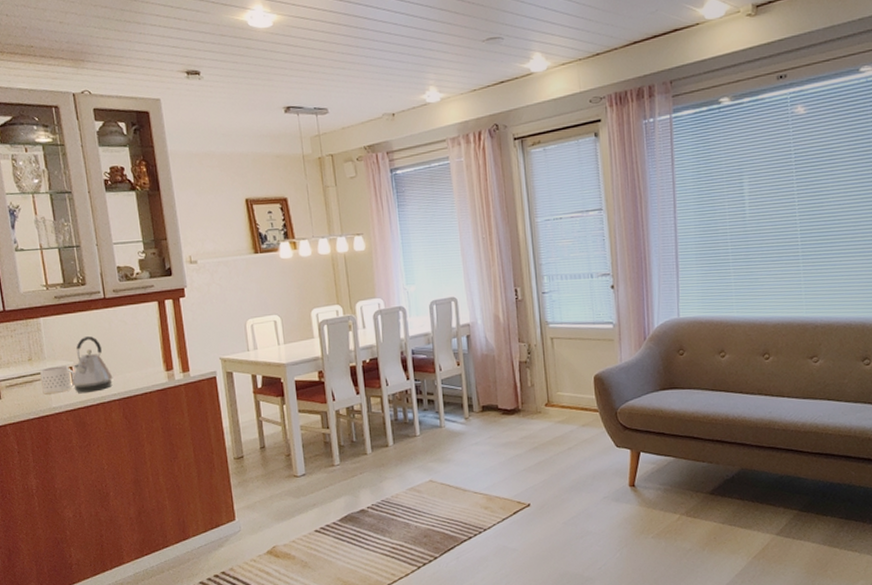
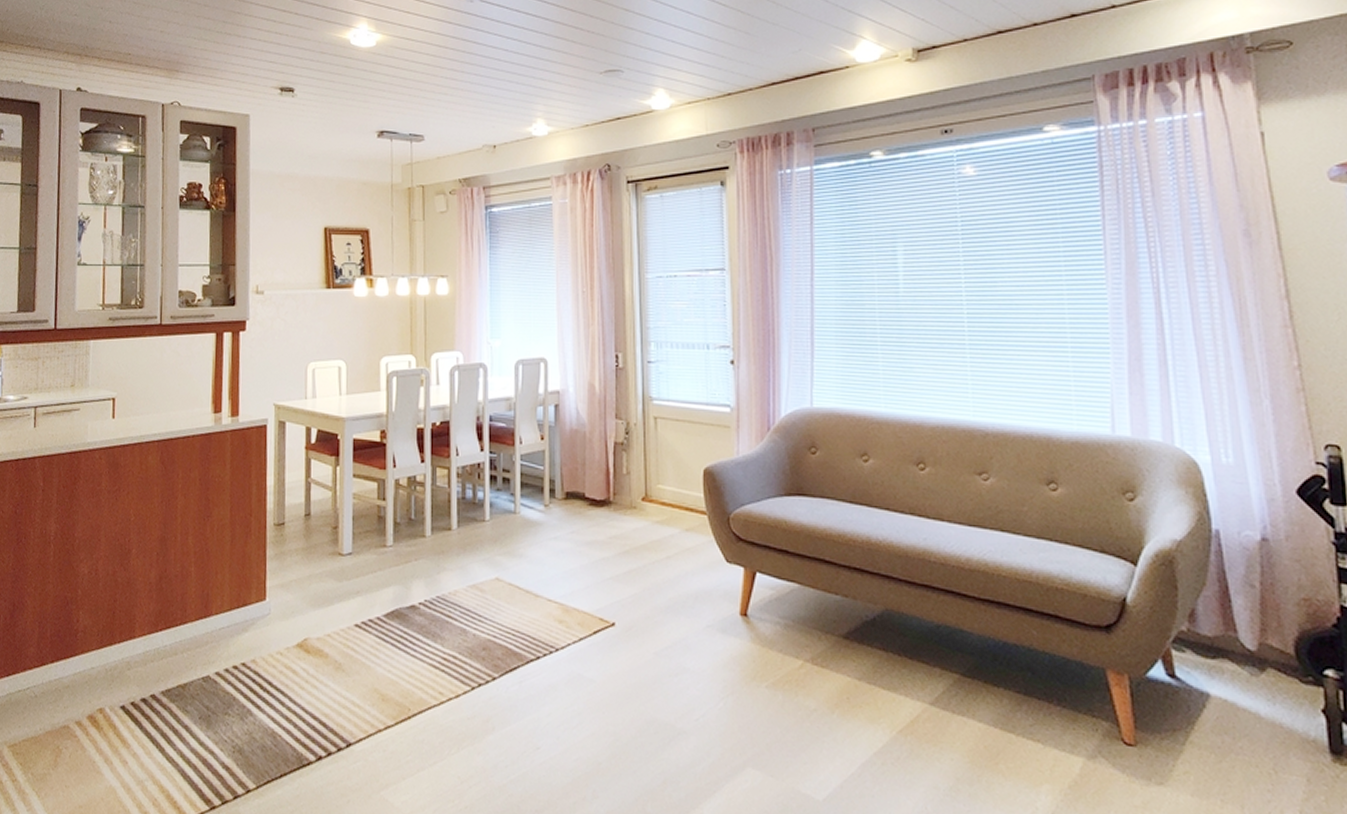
mug: present [40,366,75,395] -> none [79,396,116,427]
kettle: present [72,336,113,394] -> none [112,366,156,430]

